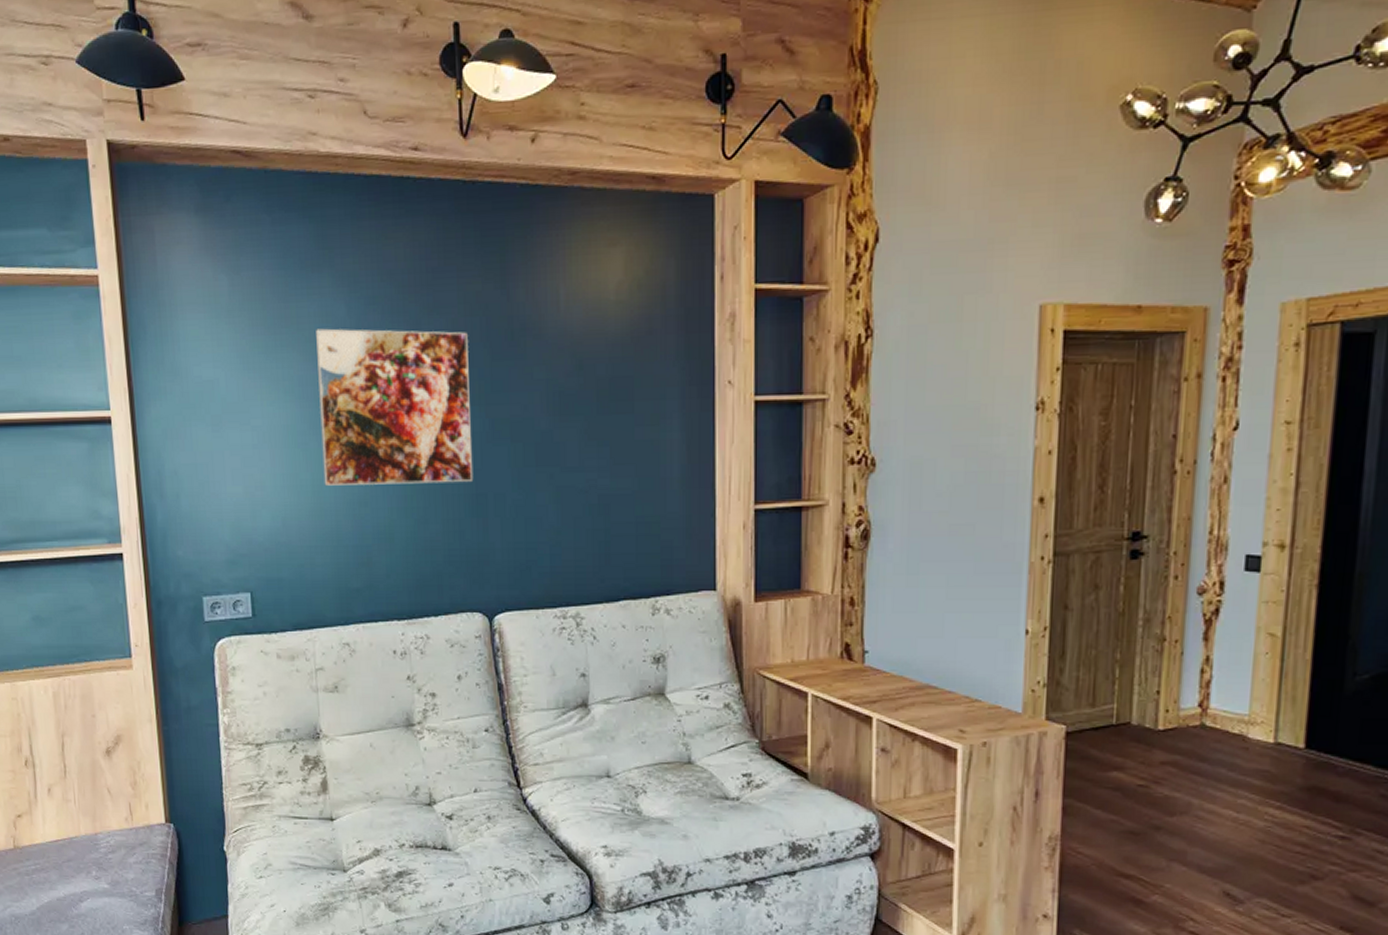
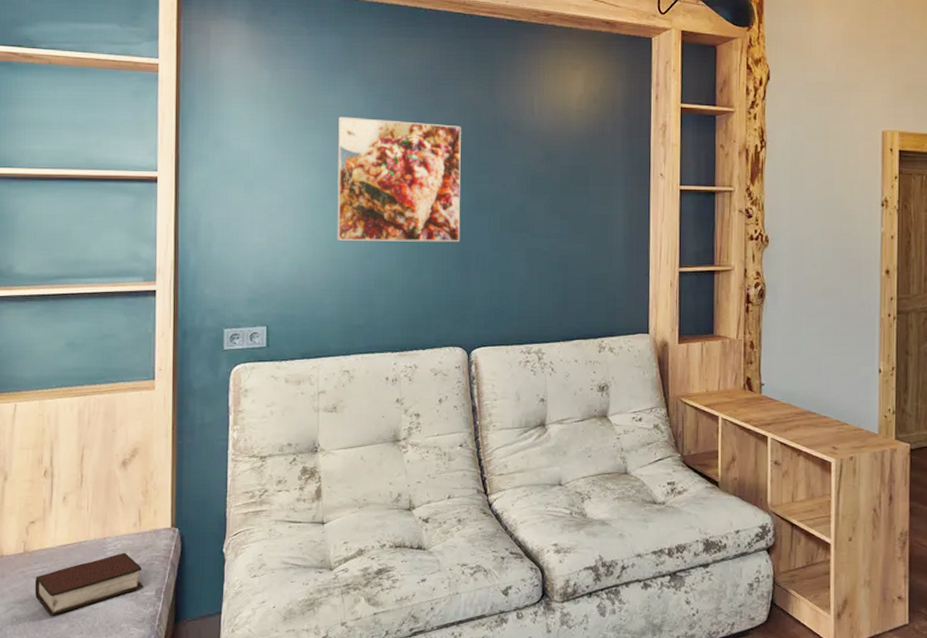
bible: none [29,849,143,915] -> present [34,552,144,616]

